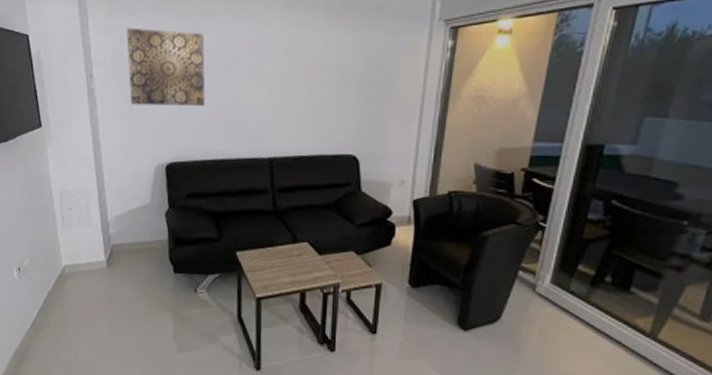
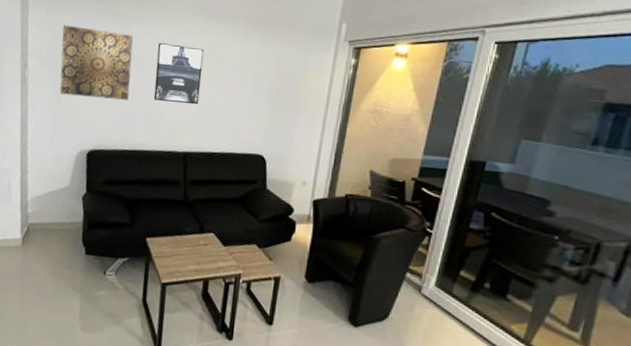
wall art: none [231,40,284,105] -> present [153,43,205,105]

